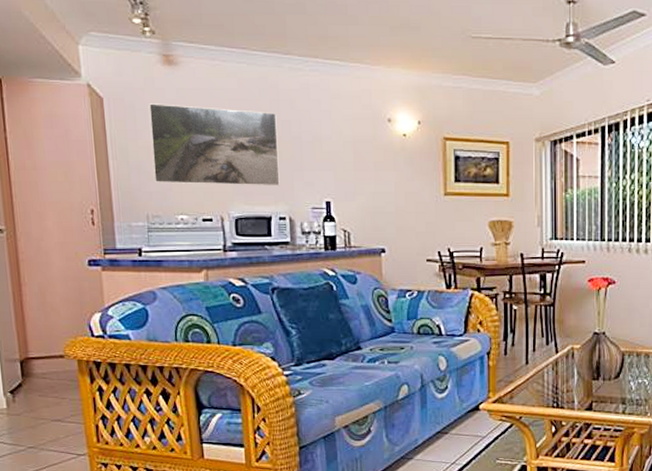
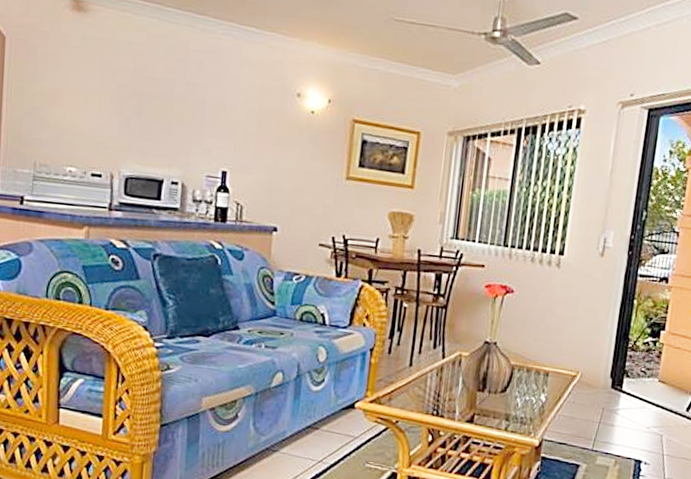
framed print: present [149,103,280,186] -> none [47,48,183,150]

